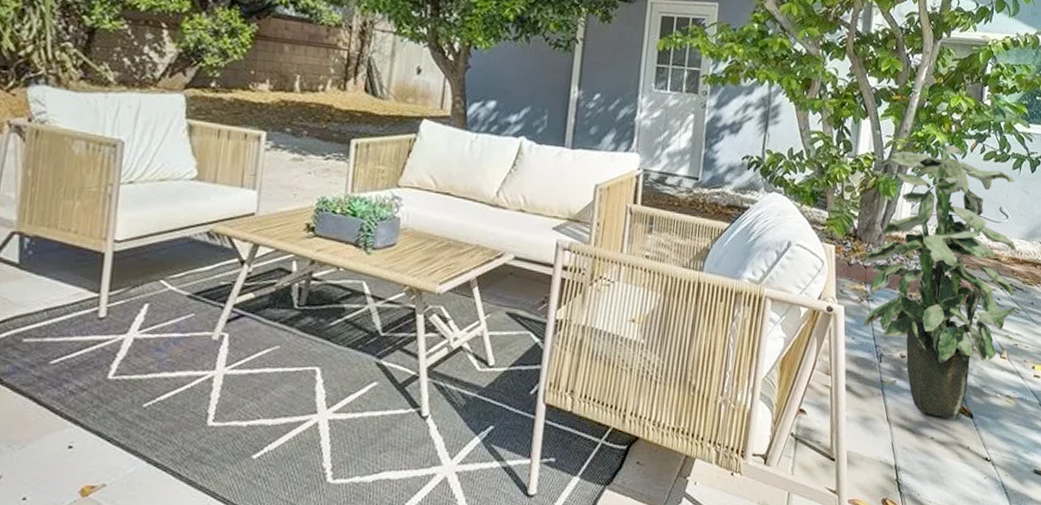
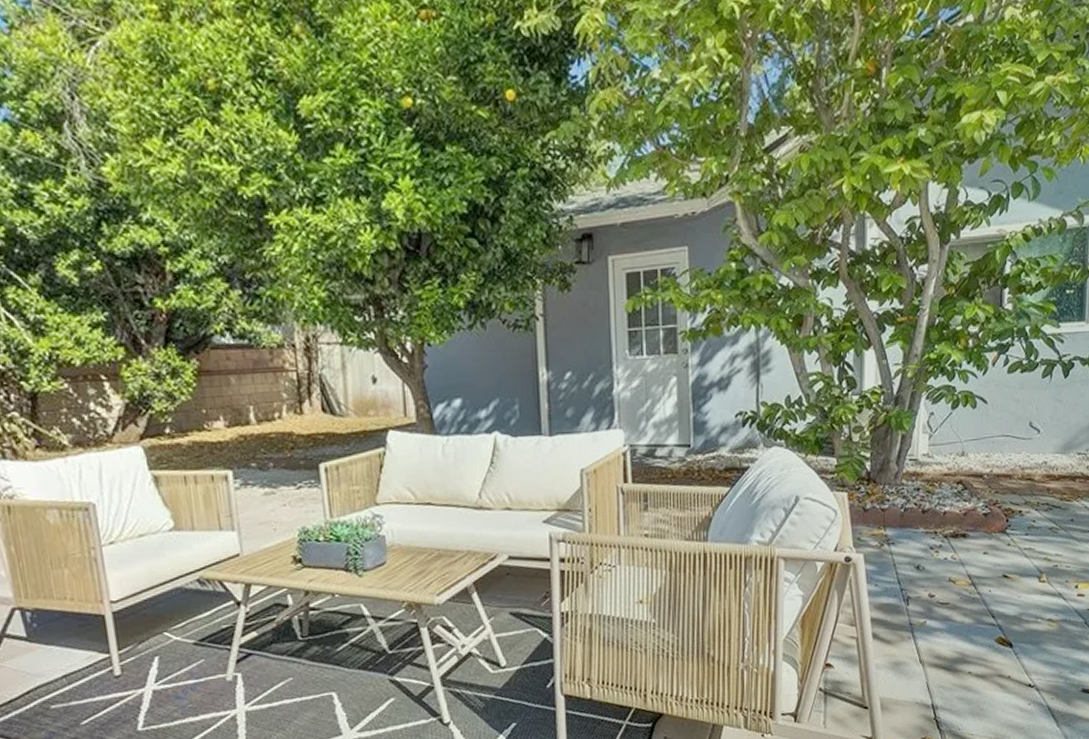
indoor plant: present [863,144,1017,418] -> none [881,362,1052,651]

